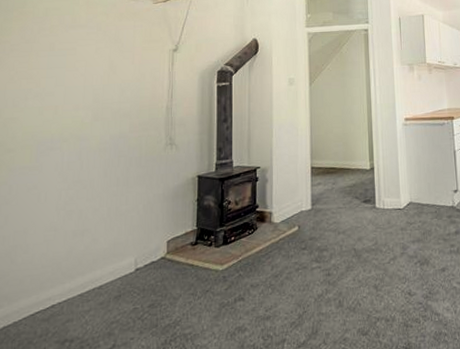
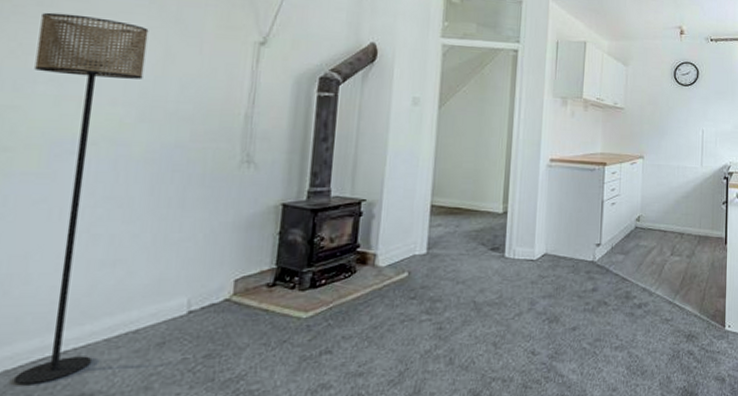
floor lamp: none [19,46,98,334] -> present [13,12,149,386]

